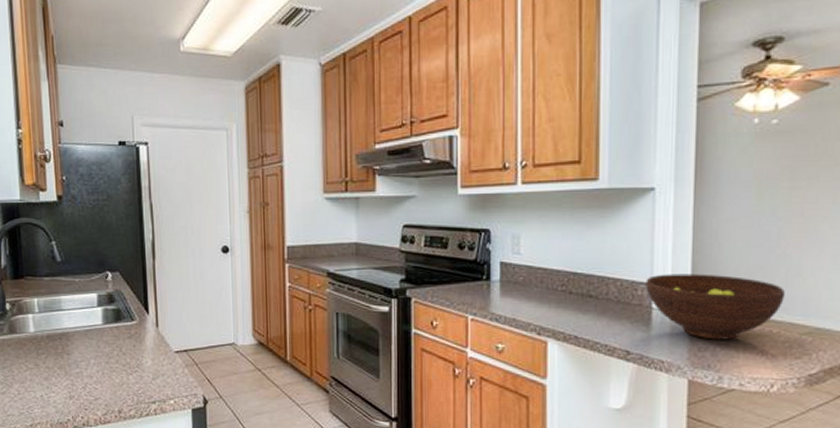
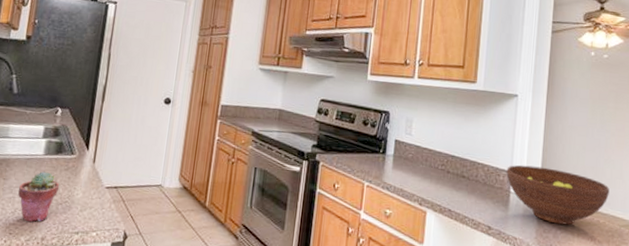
potted succulent: none [84,342,126,396] -> present [18,171,60,223]

